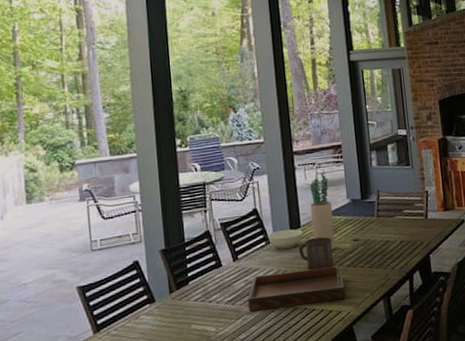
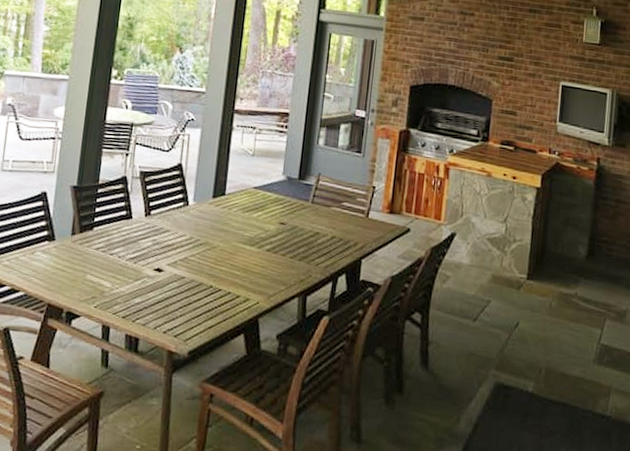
serving tray: present [248,266,346,312] -> none [150,238,260,287]
bowl: present [267,229,303,250] -> none [186,193,226,217]
mug: present [298,237,334,271] -> none [217,210,256,249]
vase: present [309,169,336,251] -> none [236,136,267,230]

